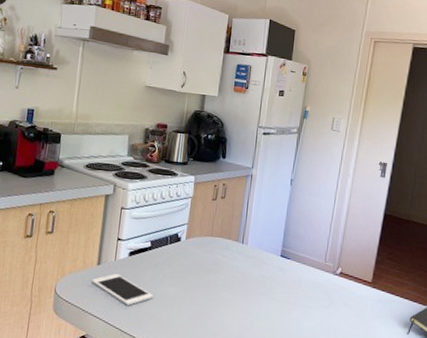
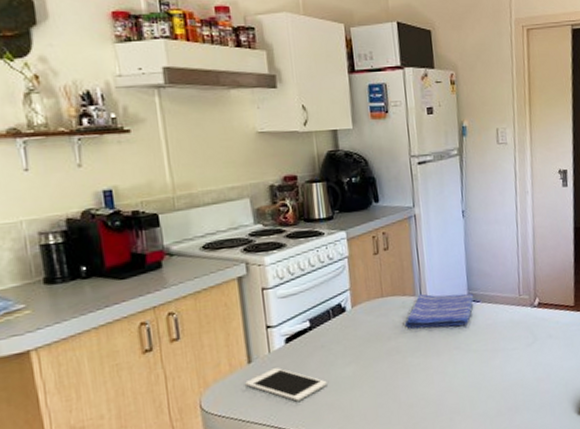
dish towel: none [224,241,287,277] -> present [404,293,474,329]

